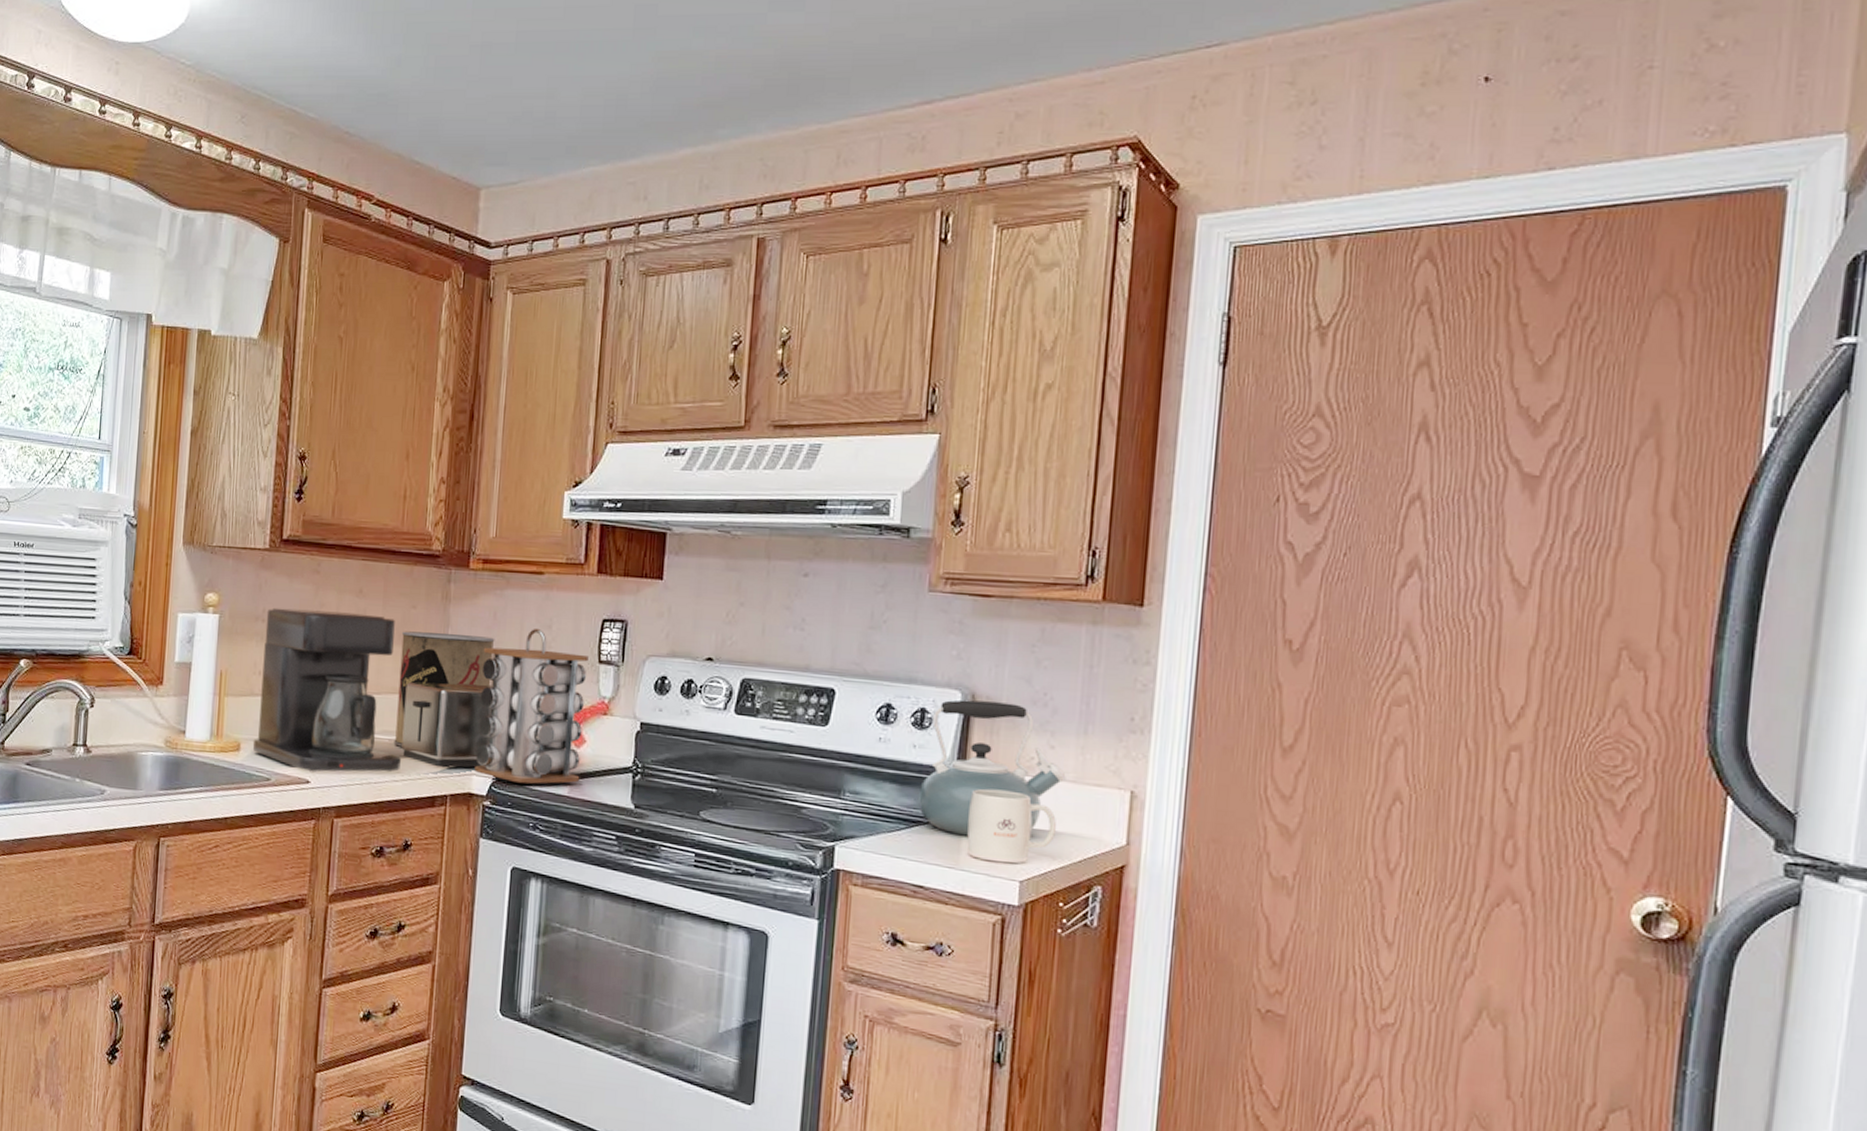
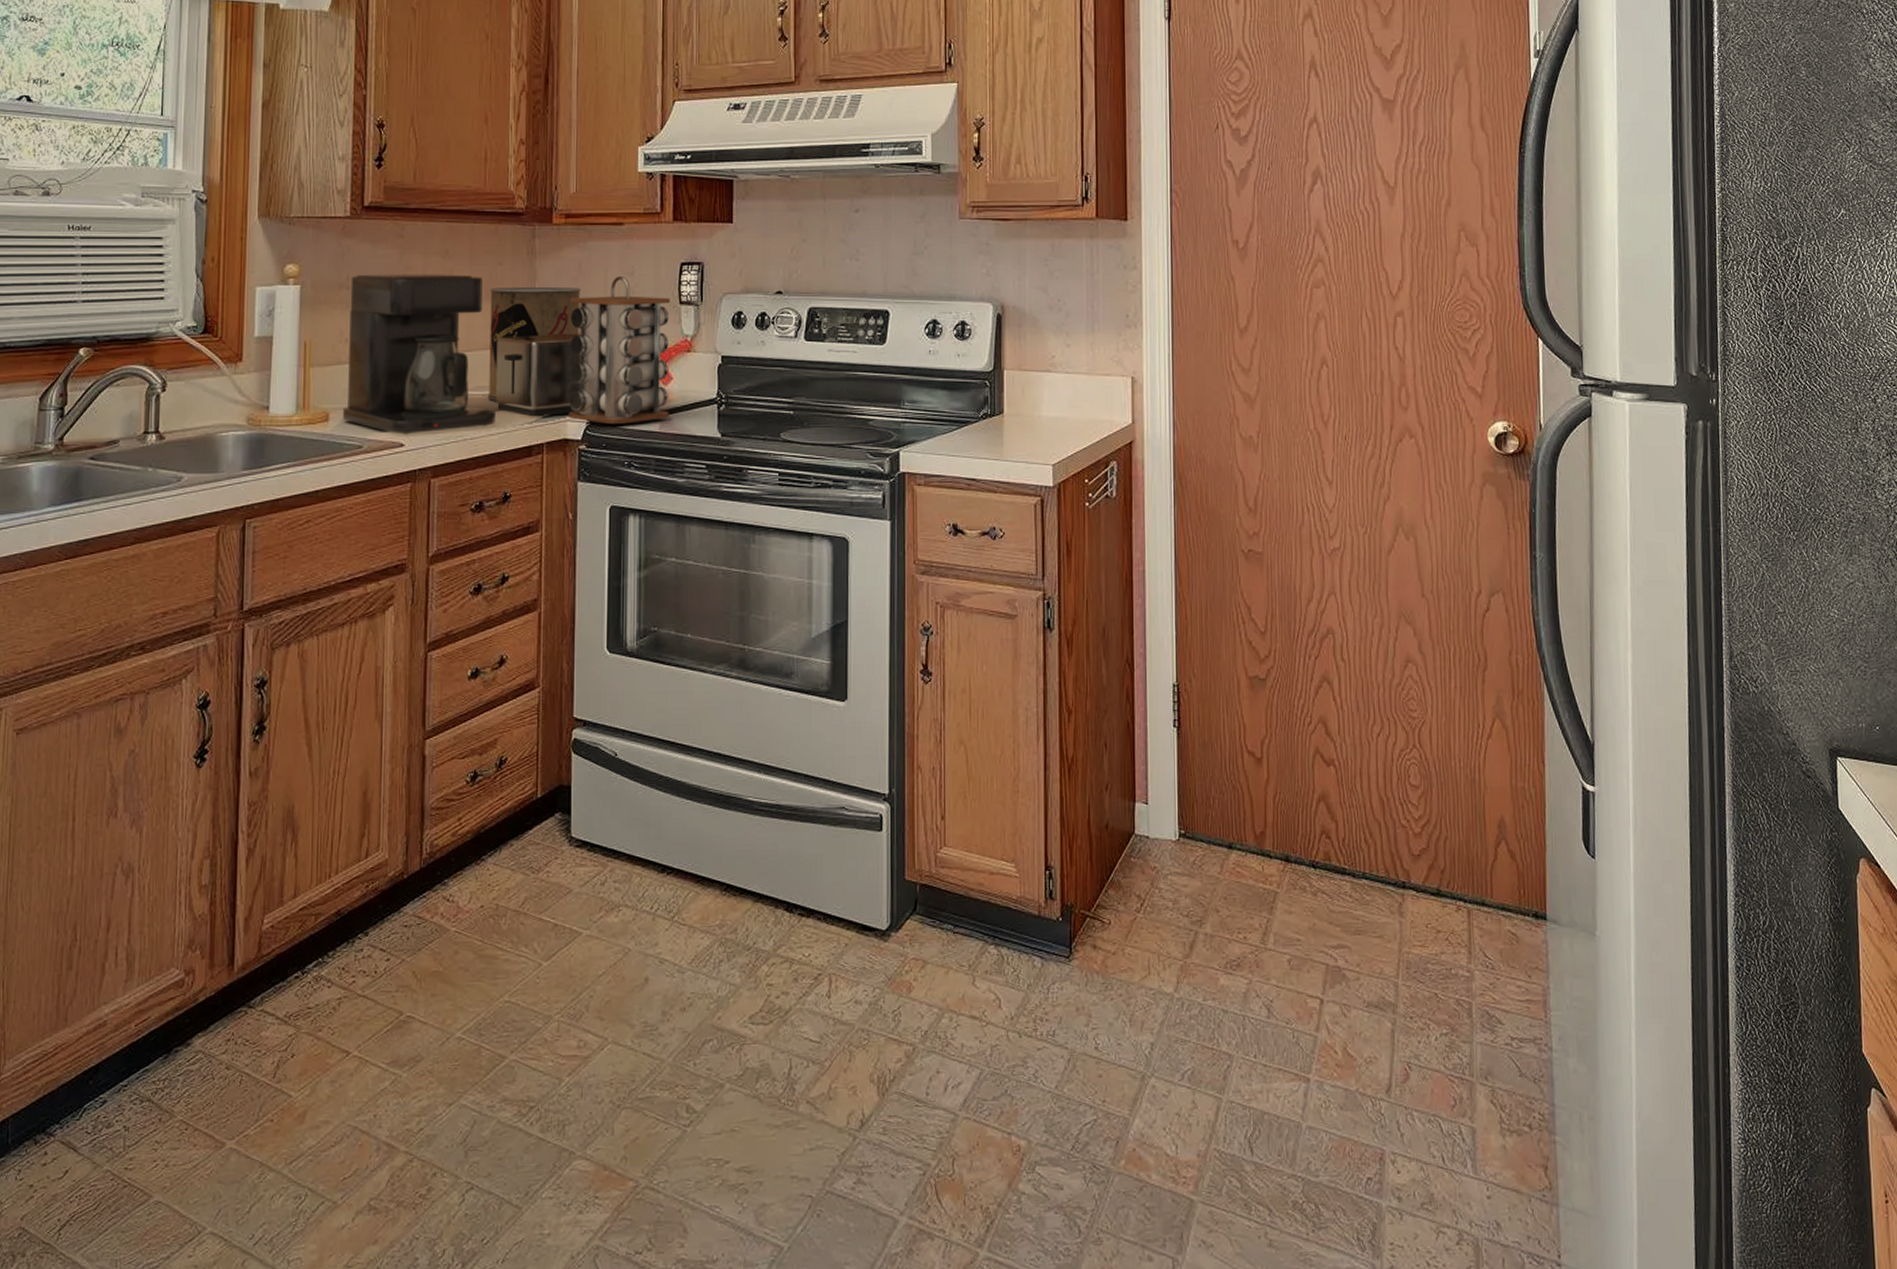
kettle: present [917,700,1066,836] -> none [964,311,1081,430]
mug: present [966,788,1057,864] -> none [1006,386,1078,450]

